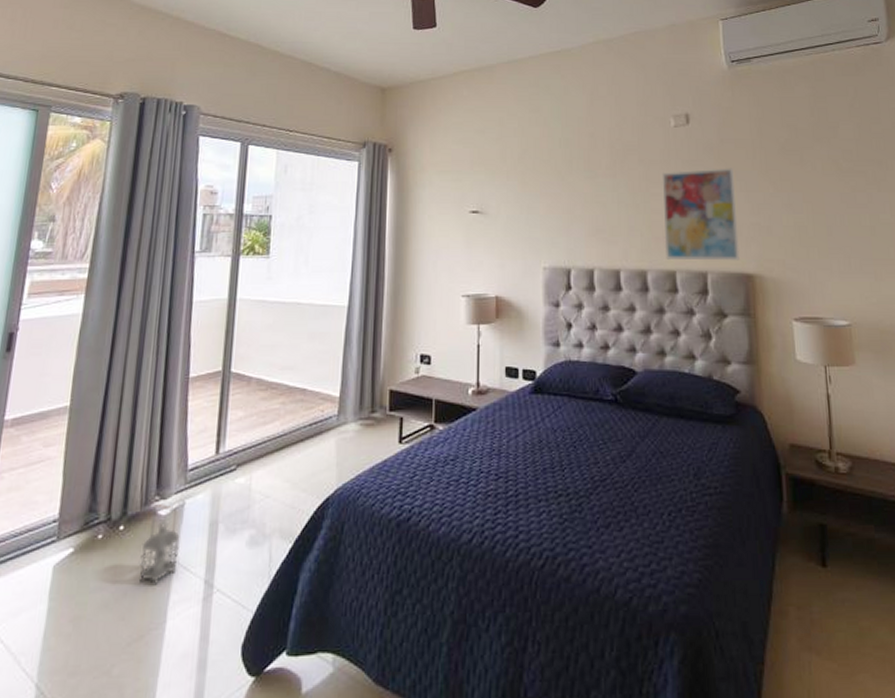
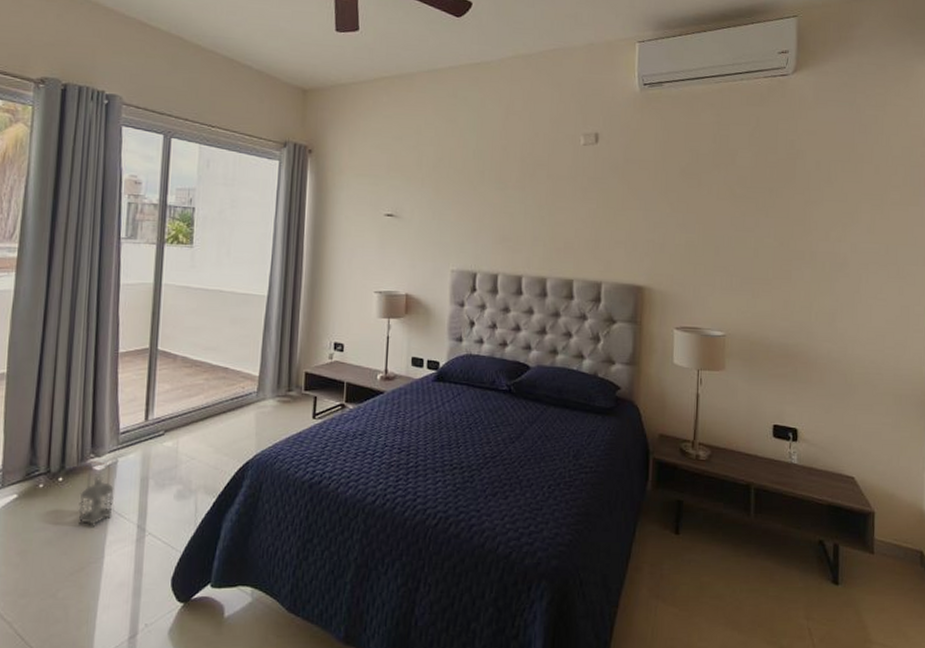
wall art: present [662,168,740,261] -> none [564,187,635,273]

